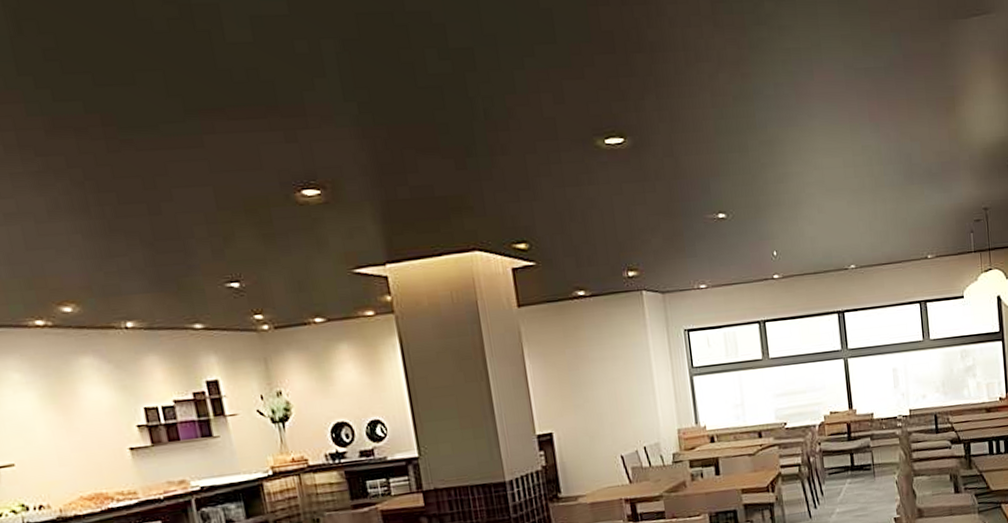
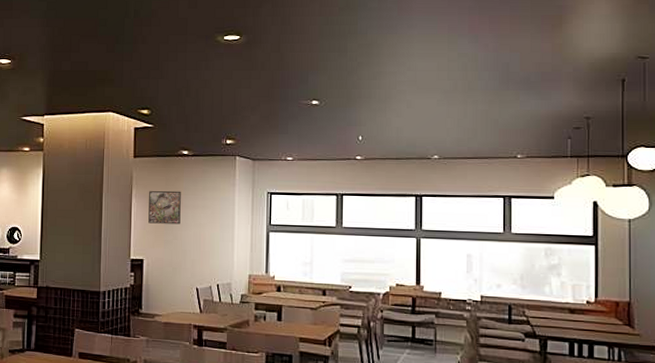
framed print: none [545,342,590,388] -> present [148,190,181,225]

